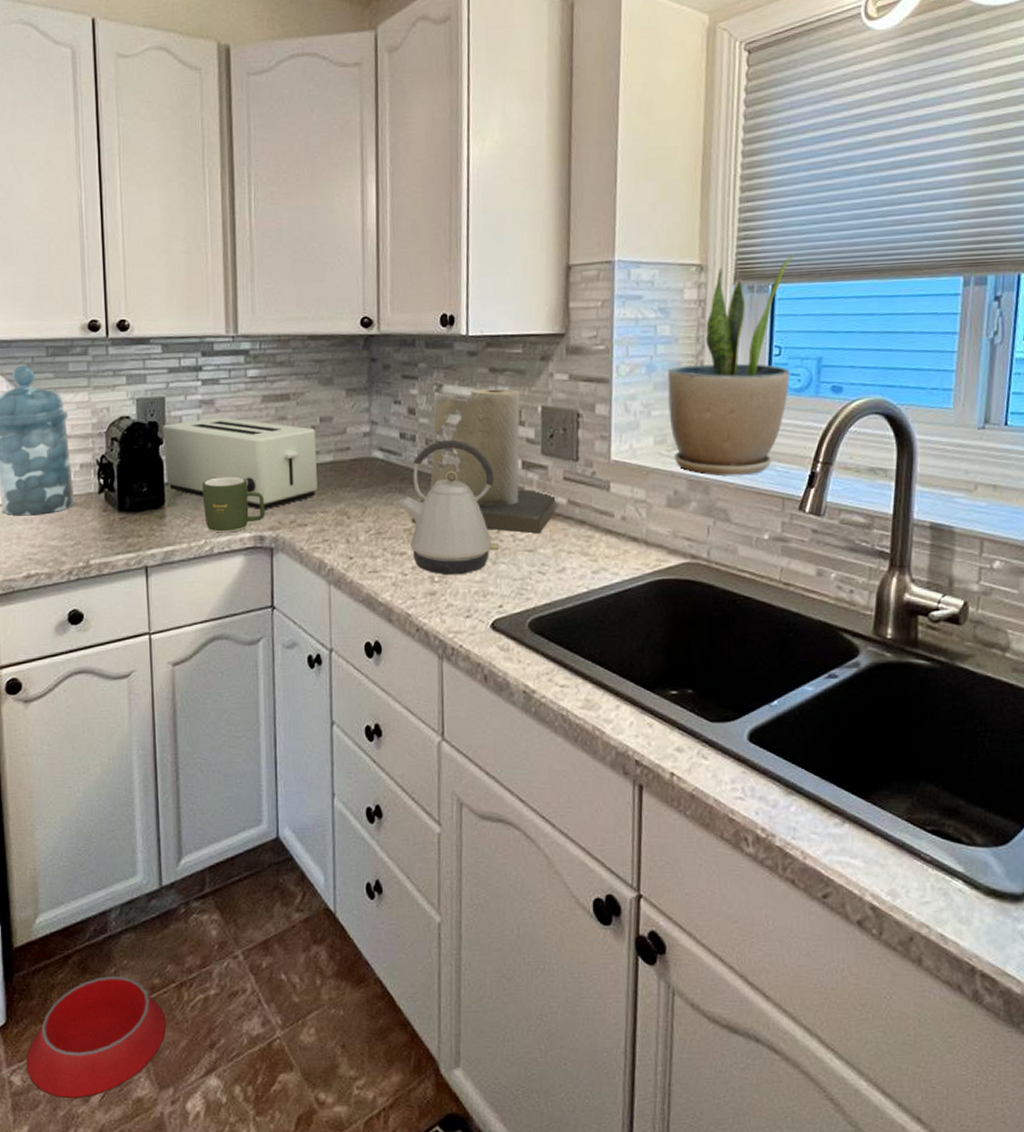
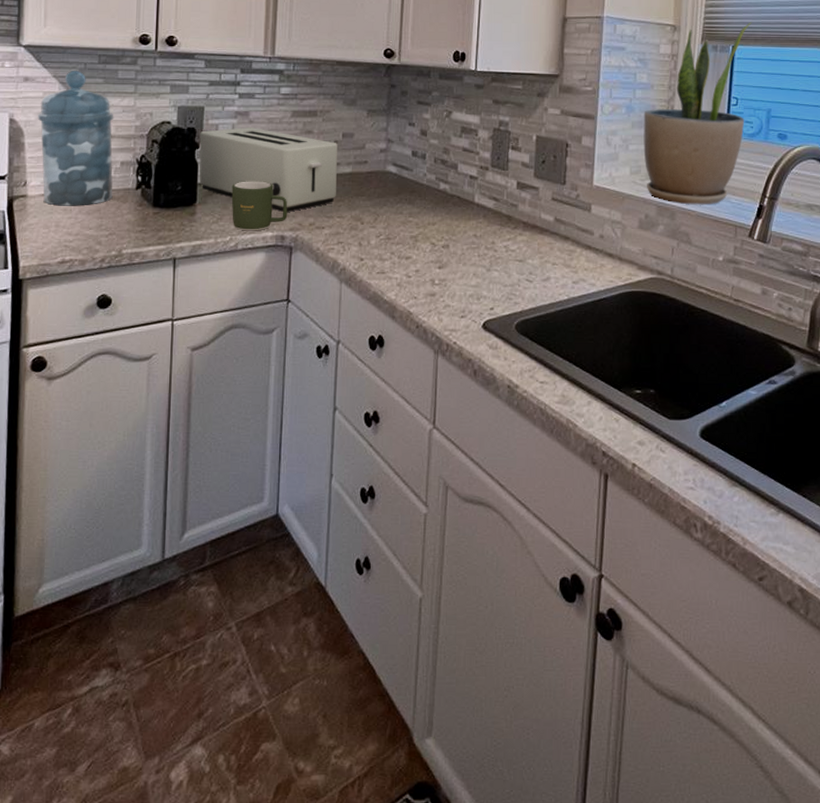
pet bowl: present [27,976,167,1098] -> none [16,646,158,767]
kettle: present [397,439,500,576] -> none [406,159,494,279]
paper towel roll: present [412,388,561,534] -> none [418,117,548,246]

